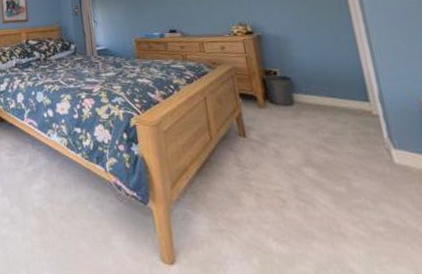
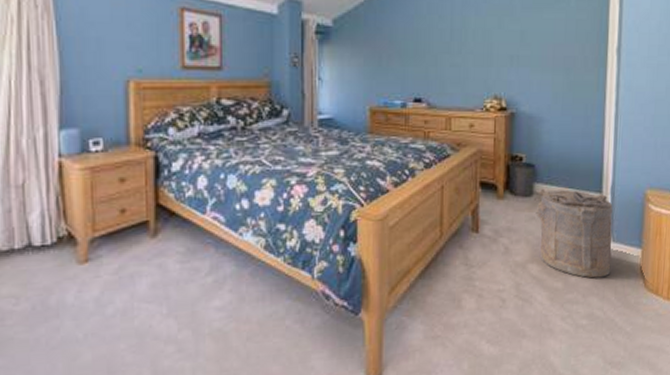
laundry hamper: none [298,98,400,185] -> present [536,188,613,278]

